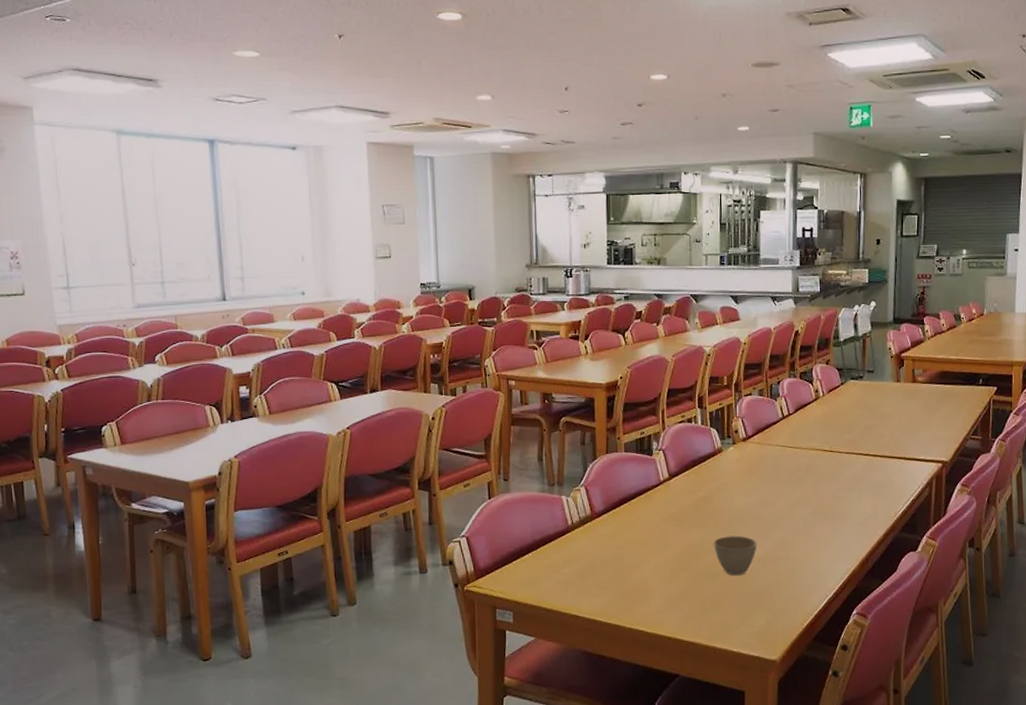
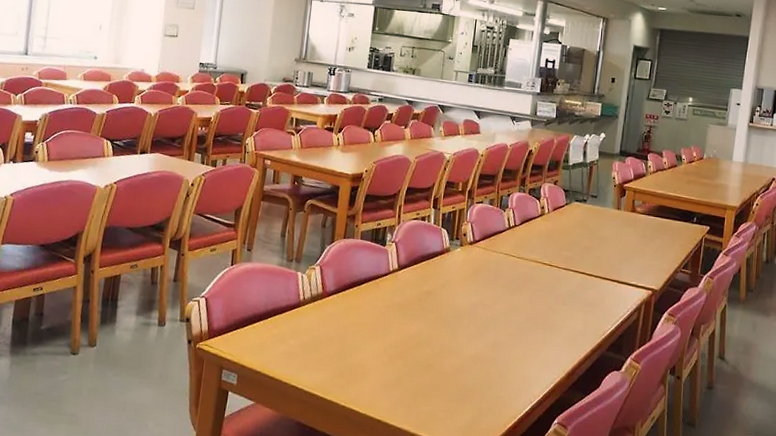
cup: present [714,535,757,576] -> none [431,331,472,371]

